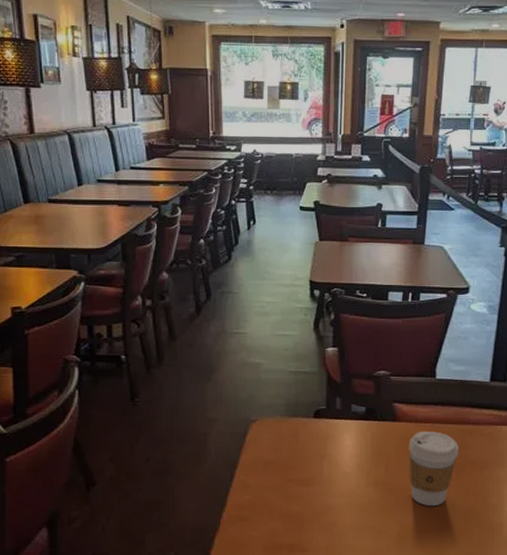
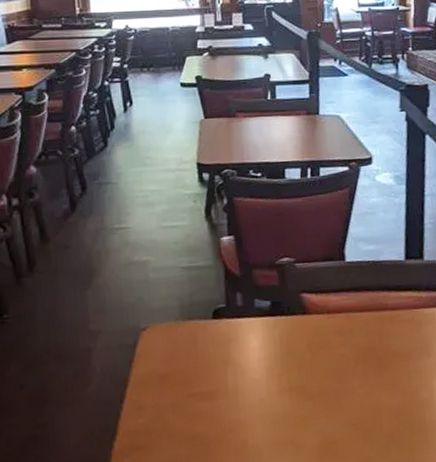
coffee cup: present [409,431,459,507] -> none [322,322,379,411]

